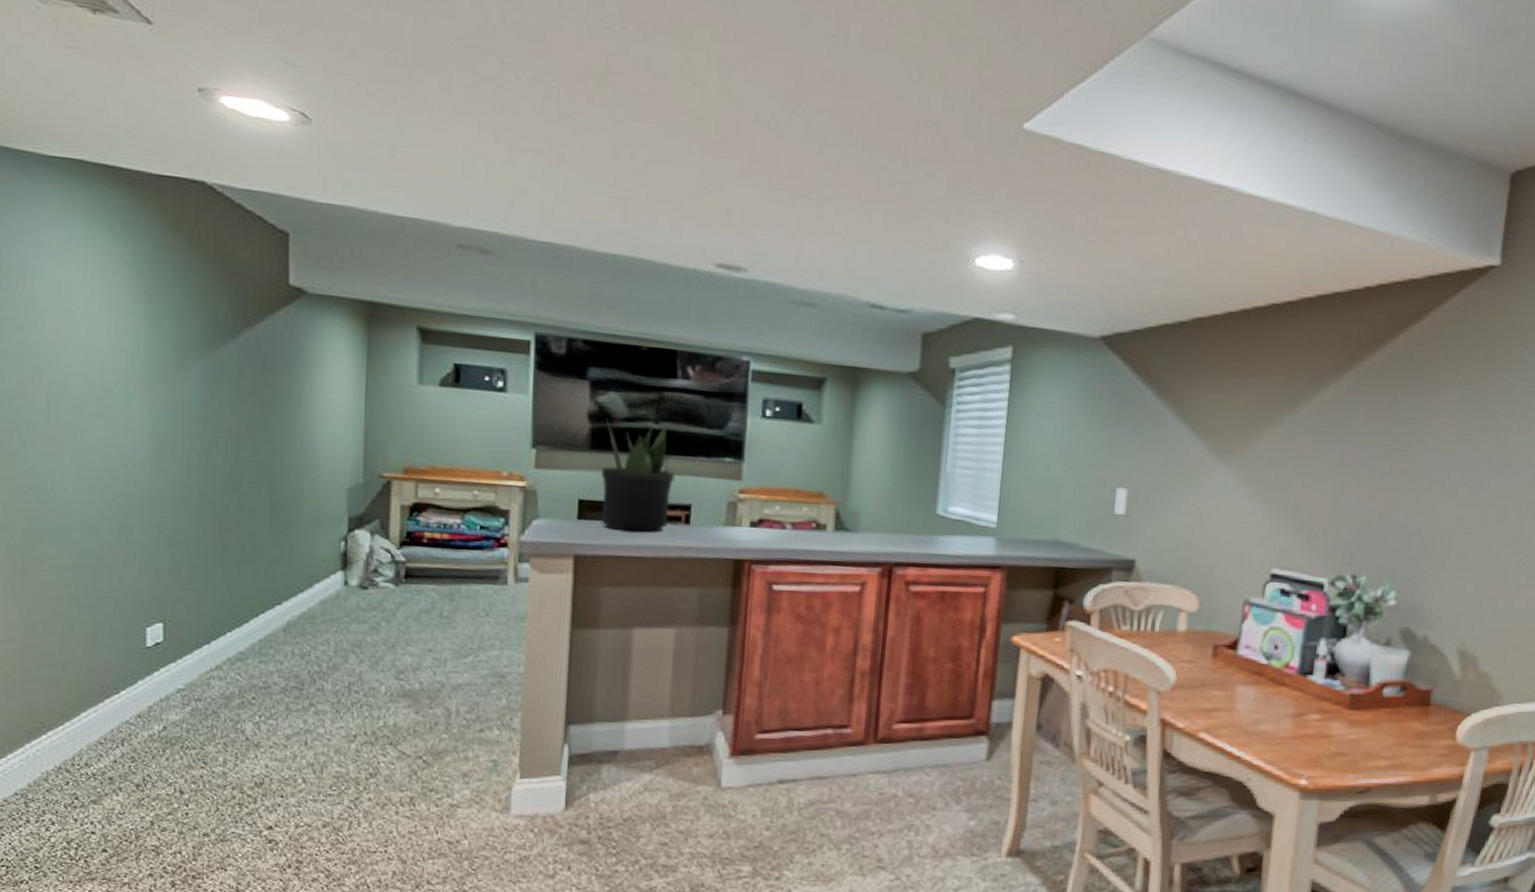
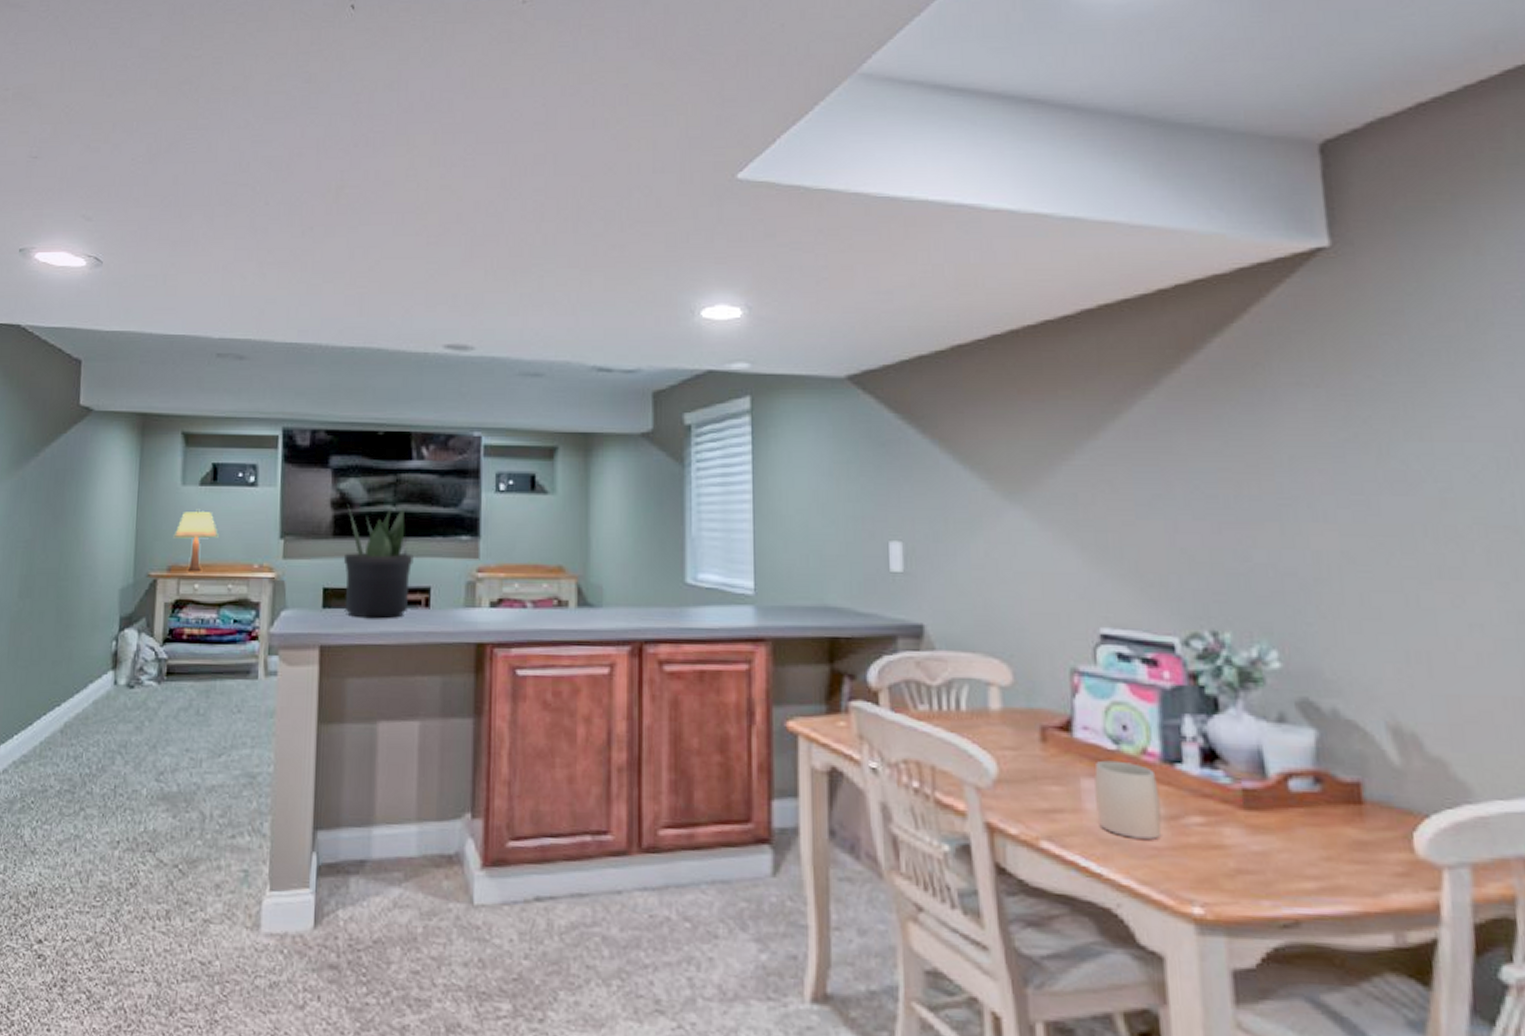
table lamp: none [411,412,461,477] -> present [174,510,217,573]
mug: none [1244,672,1293,731] -> present [1094,760,1162,839]

